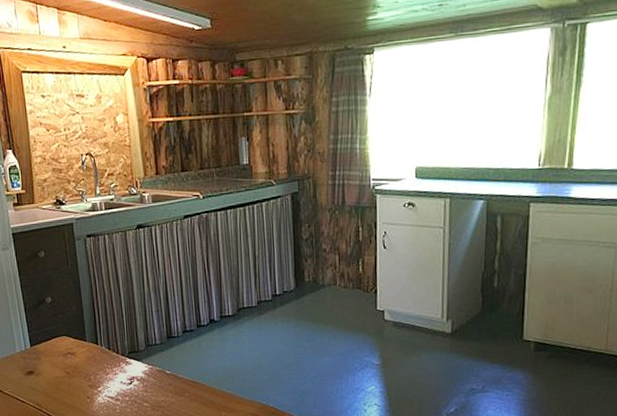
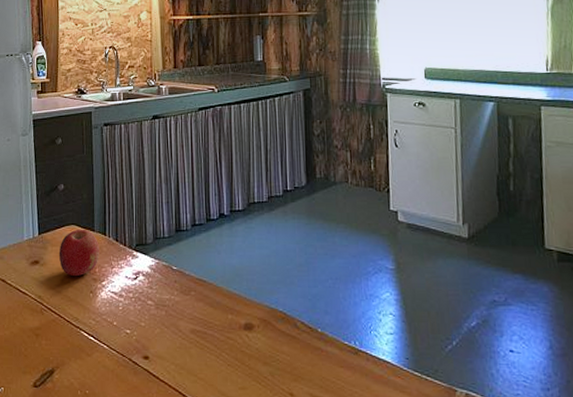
fruit: none [52,339,93,385] -> present [58,229,99,277]

